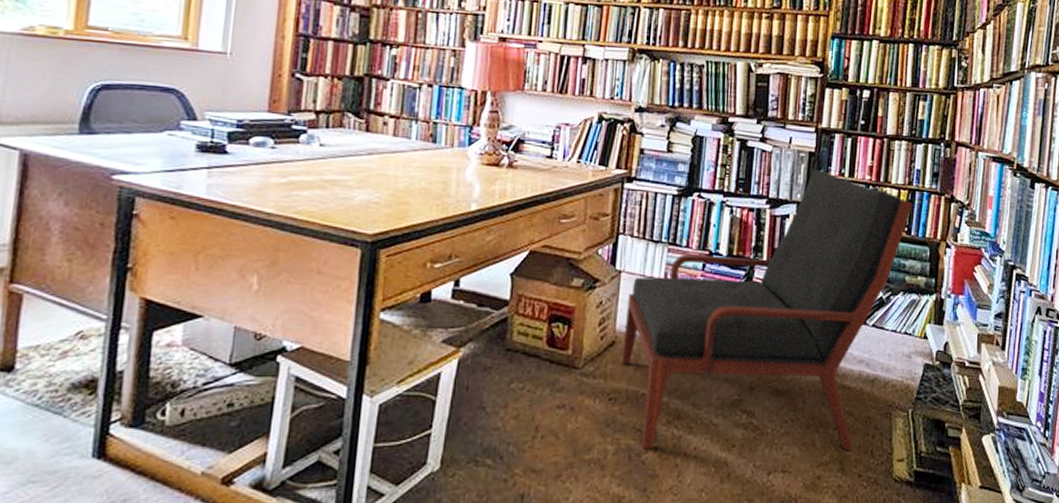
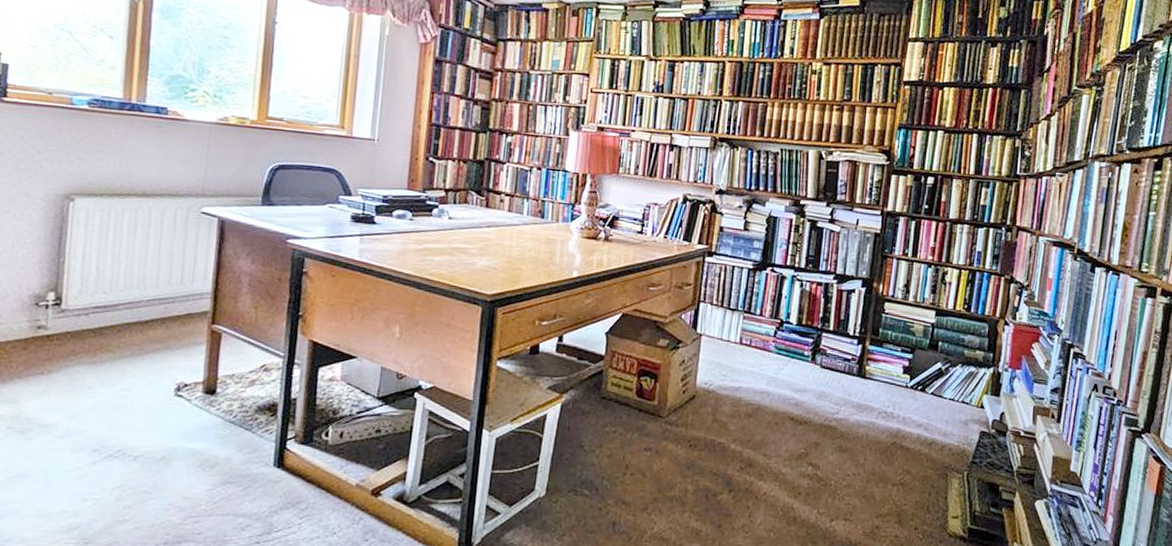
armchair: present [622,169,913,451] -> none [701,248,973,506]

